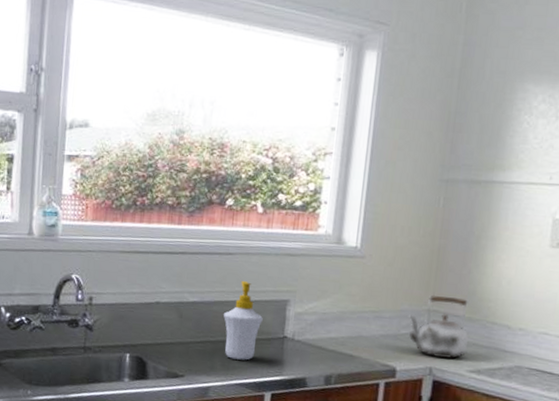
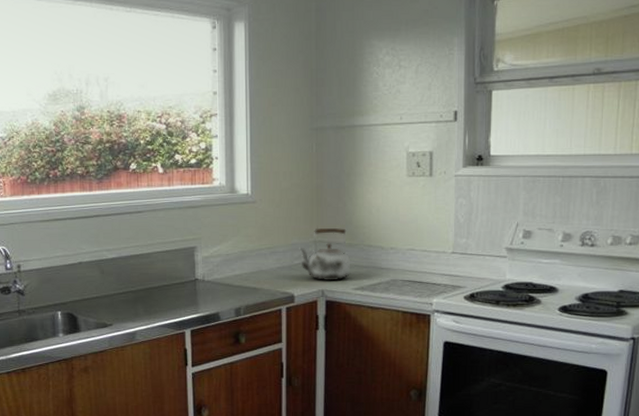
soap bottle: present [223,281,263,361] -> none [141,235,175,304]

